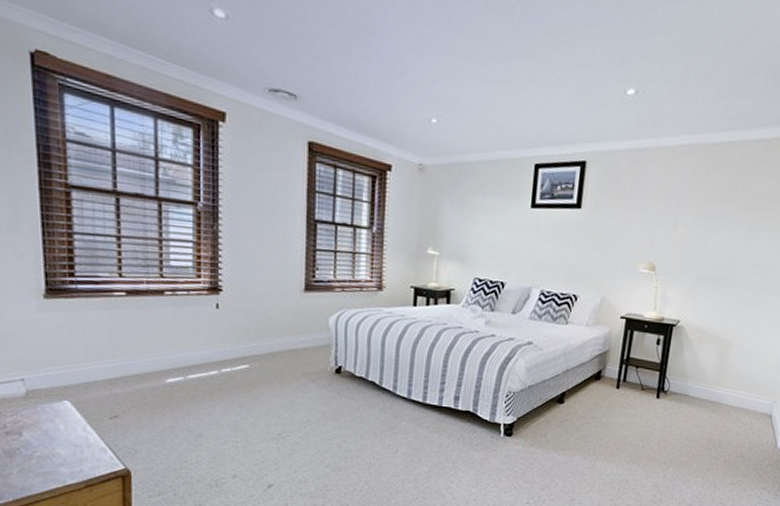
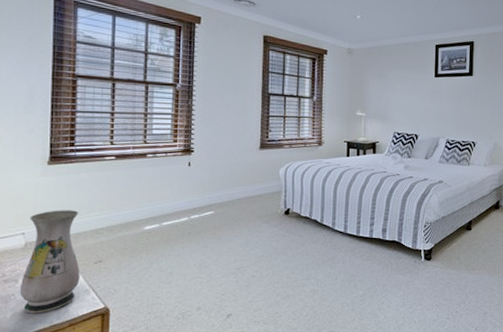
vase: none [24,354,94,472] -> present [19,210,80,314]

